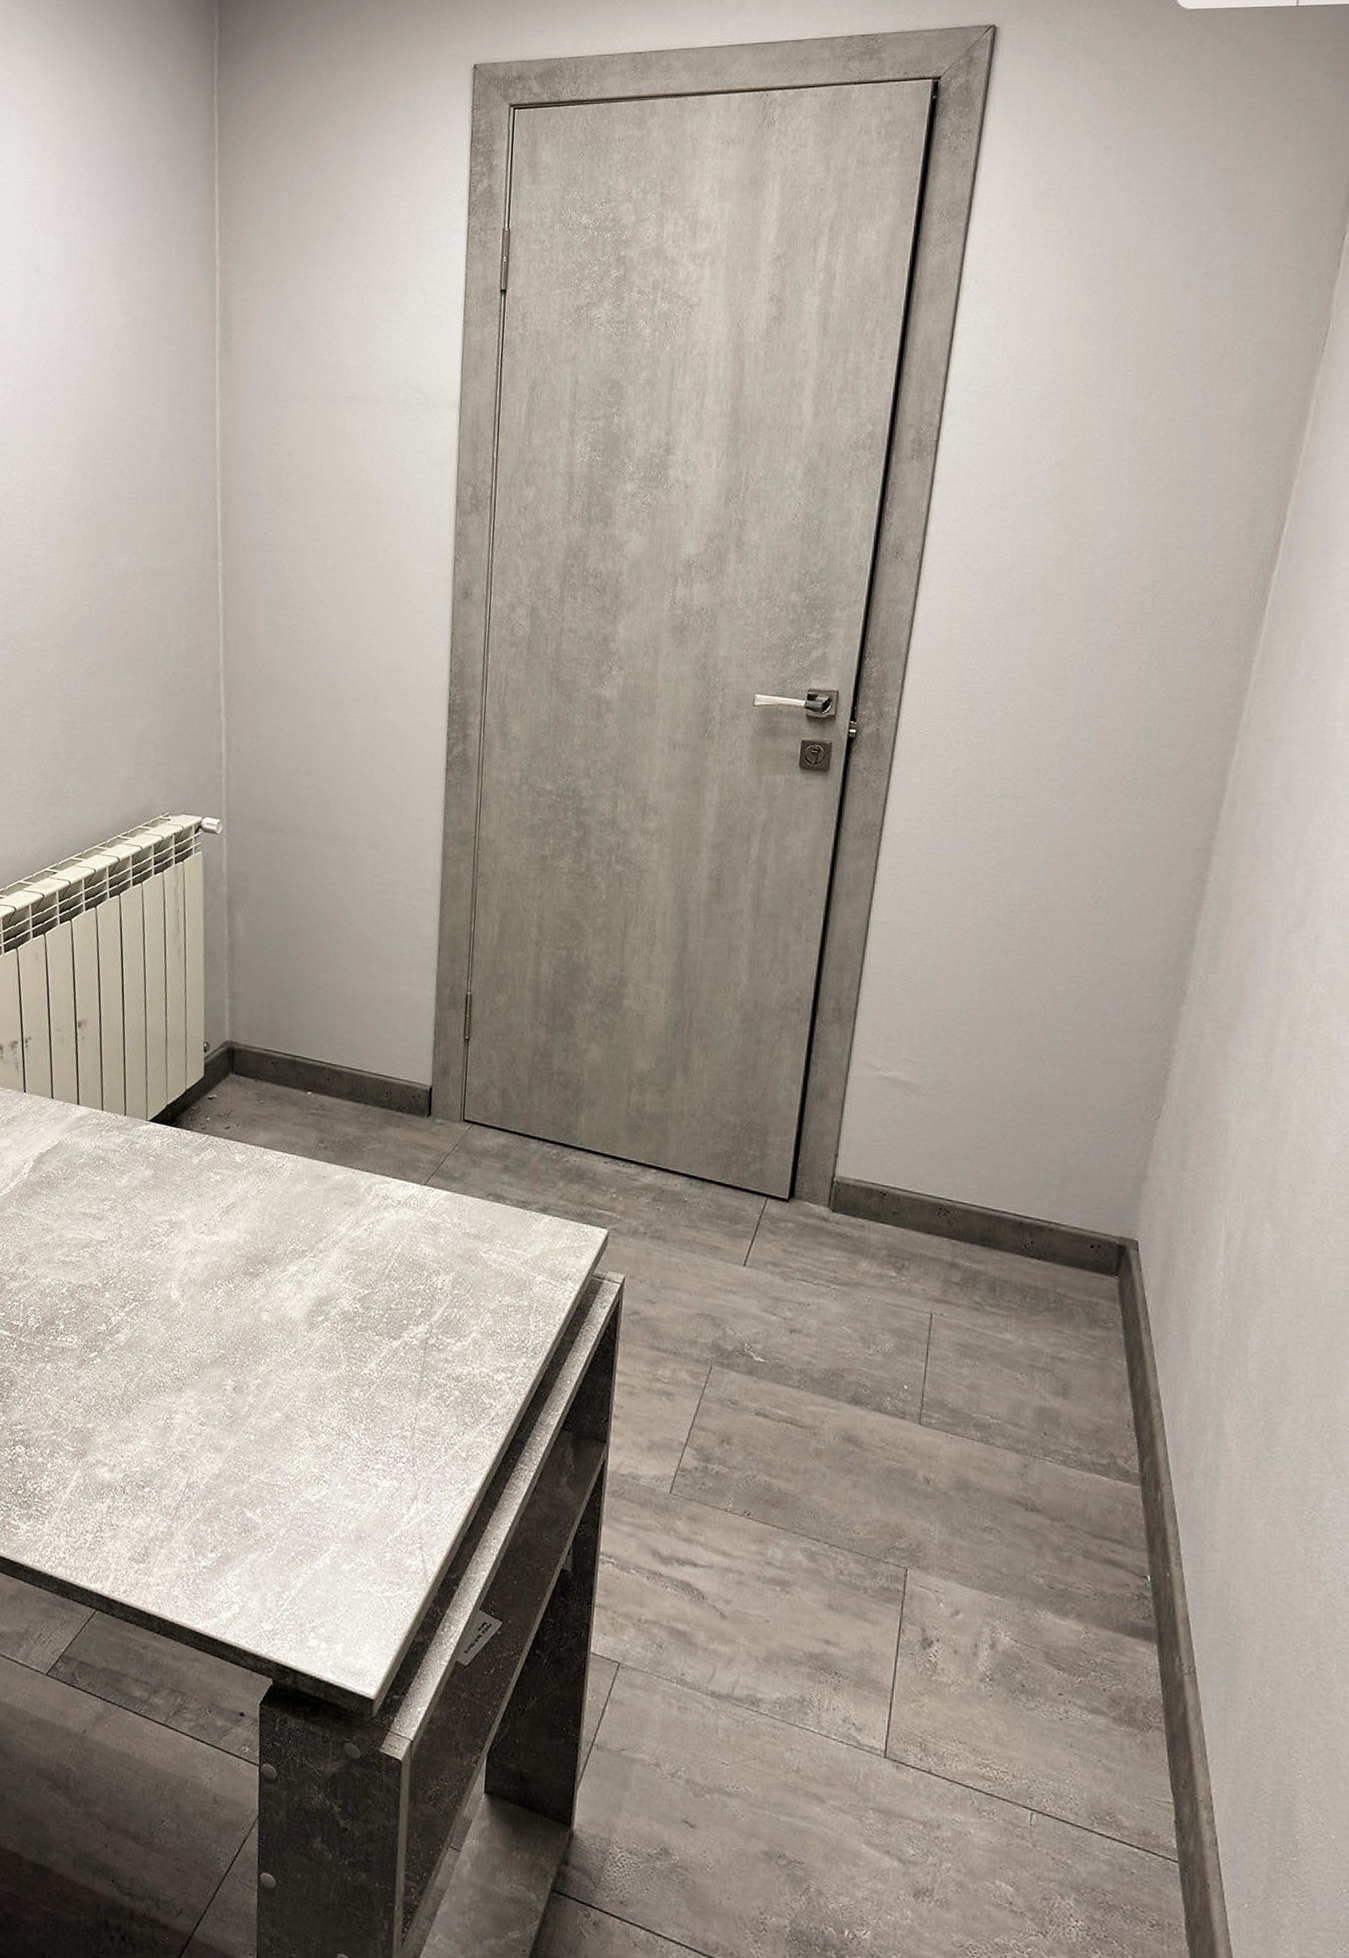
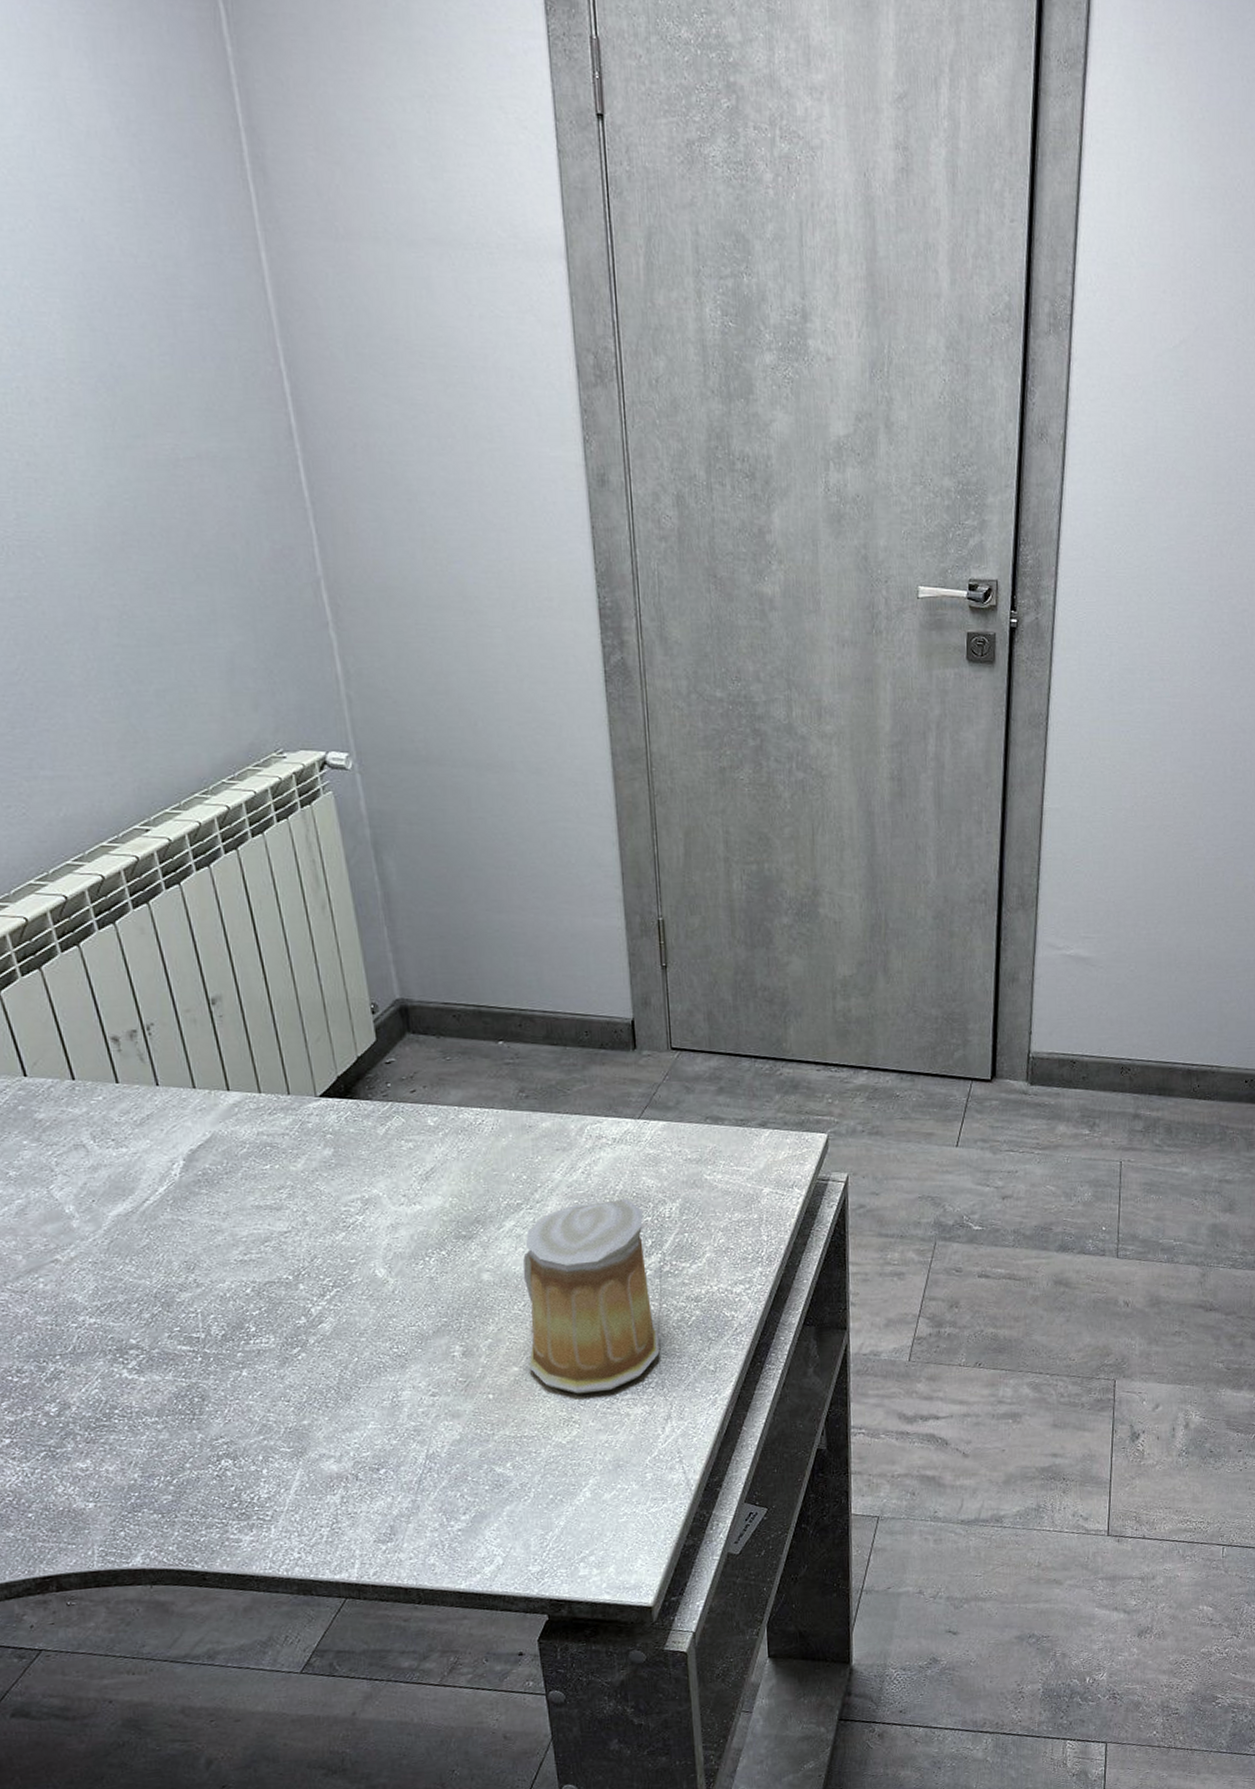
mug: none [290,1260,416,1456] -> present [523,1199,660,1394]

